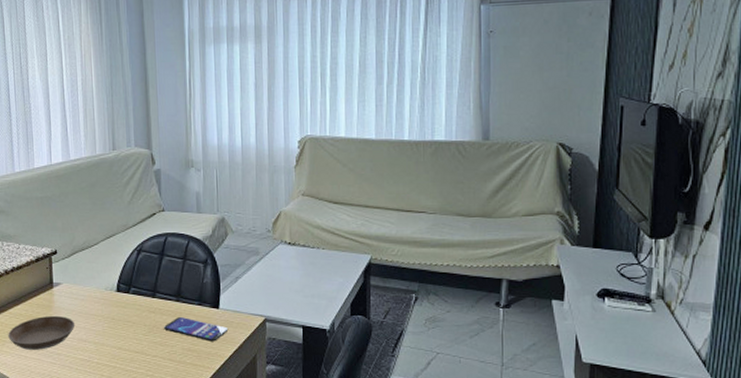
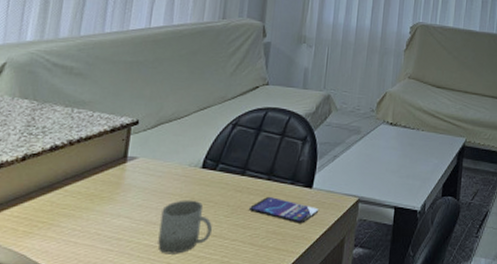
saucer: present [8,315,75,350] -> none [57,194,146,235]
cup: none [89,320,134,368] -> present [158,200,212,254]

